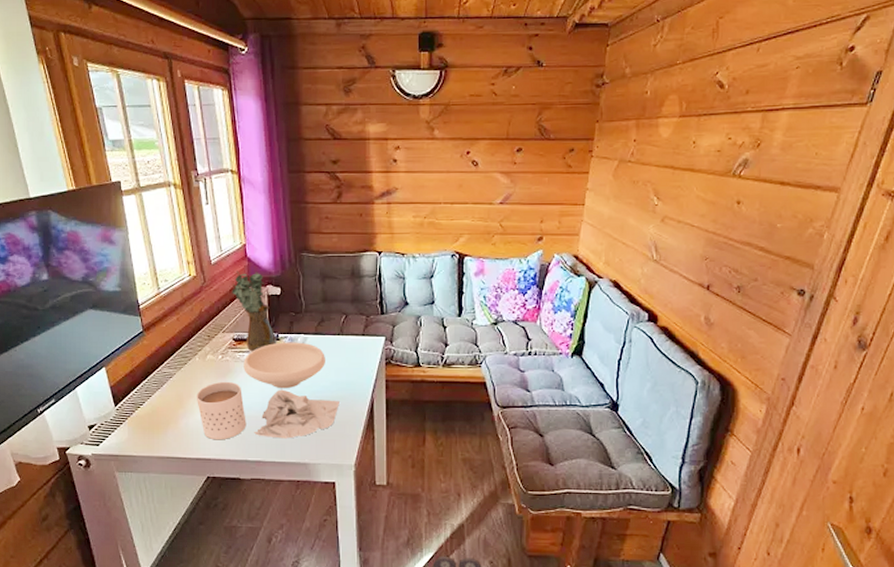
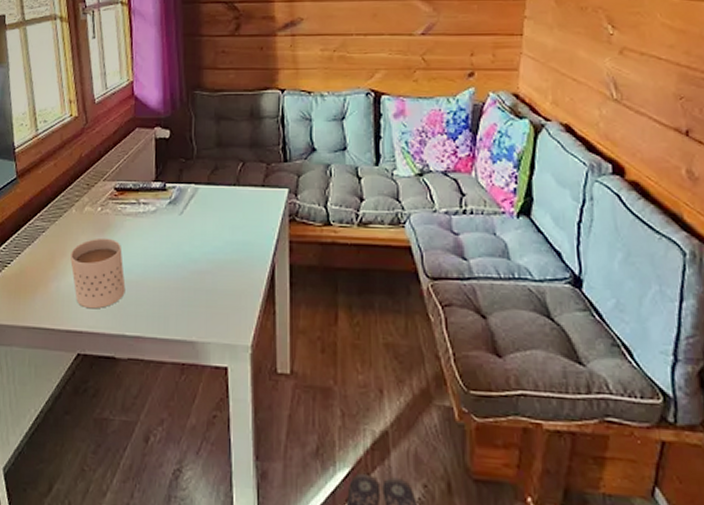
vase: present [232,270,277,353] -> none [116,110,164,205]
bowl: present [243,342,325,389] -> none [125,193,219,249]
tissue: present [254,389,340,439] -> none [134,249,234,310]

